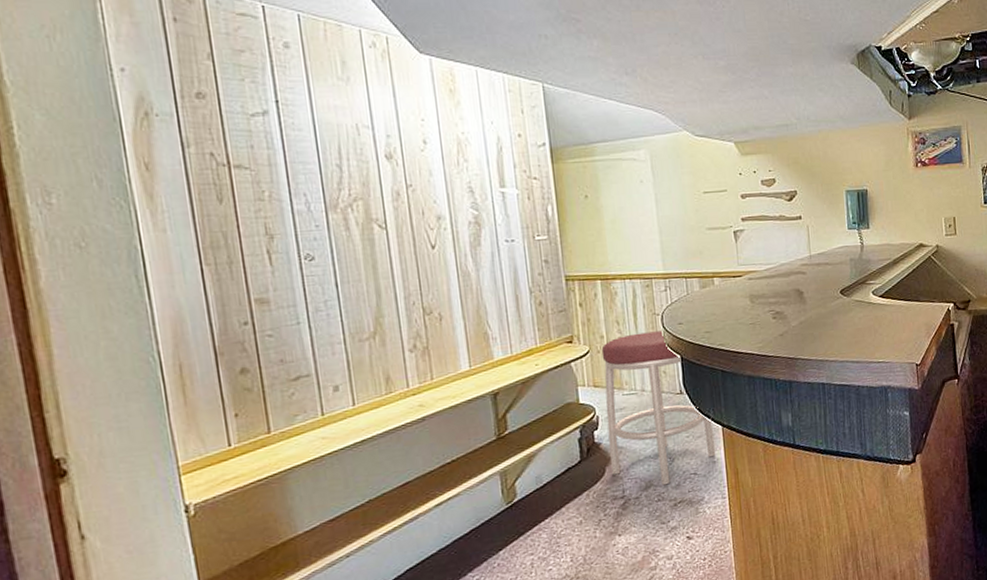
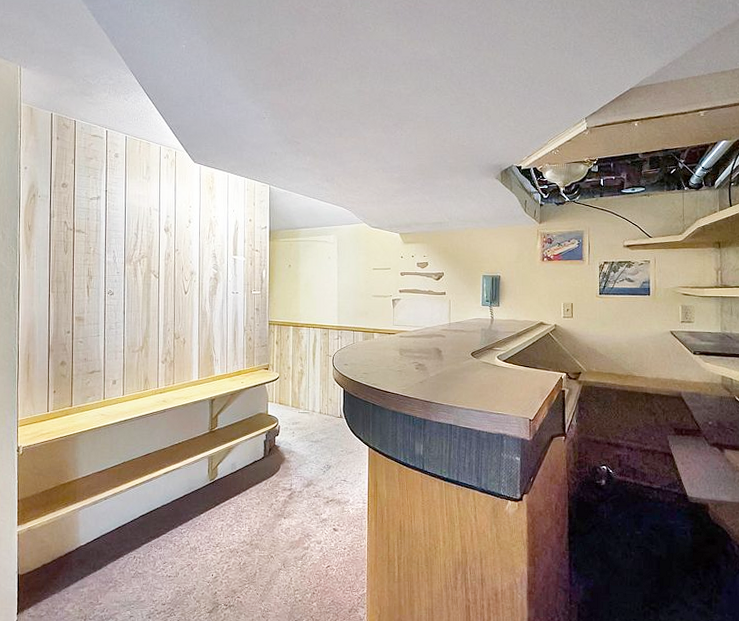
bar stool: present [601,331,716,486] -> none [285,368,362,486]

